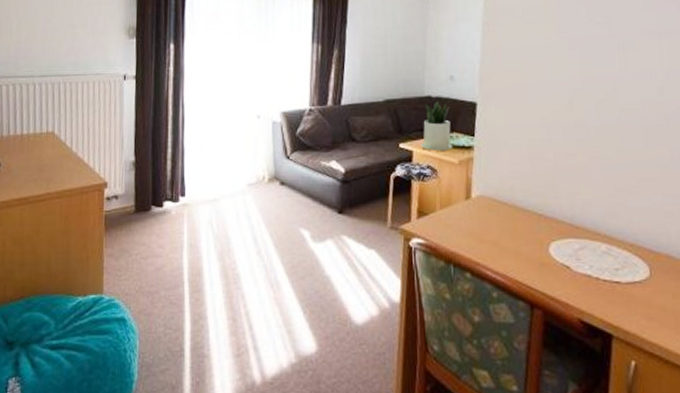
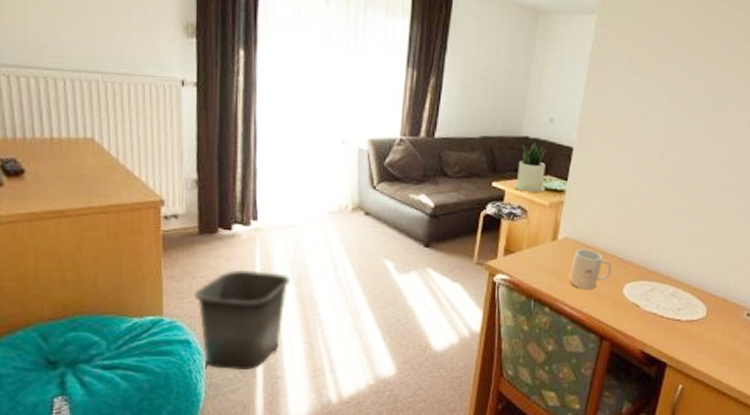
waste bin: none [130,245,215,349] -> present [194,269,291,371]
mug: none [488,207,533,251] -> present [569,249,612,290]

